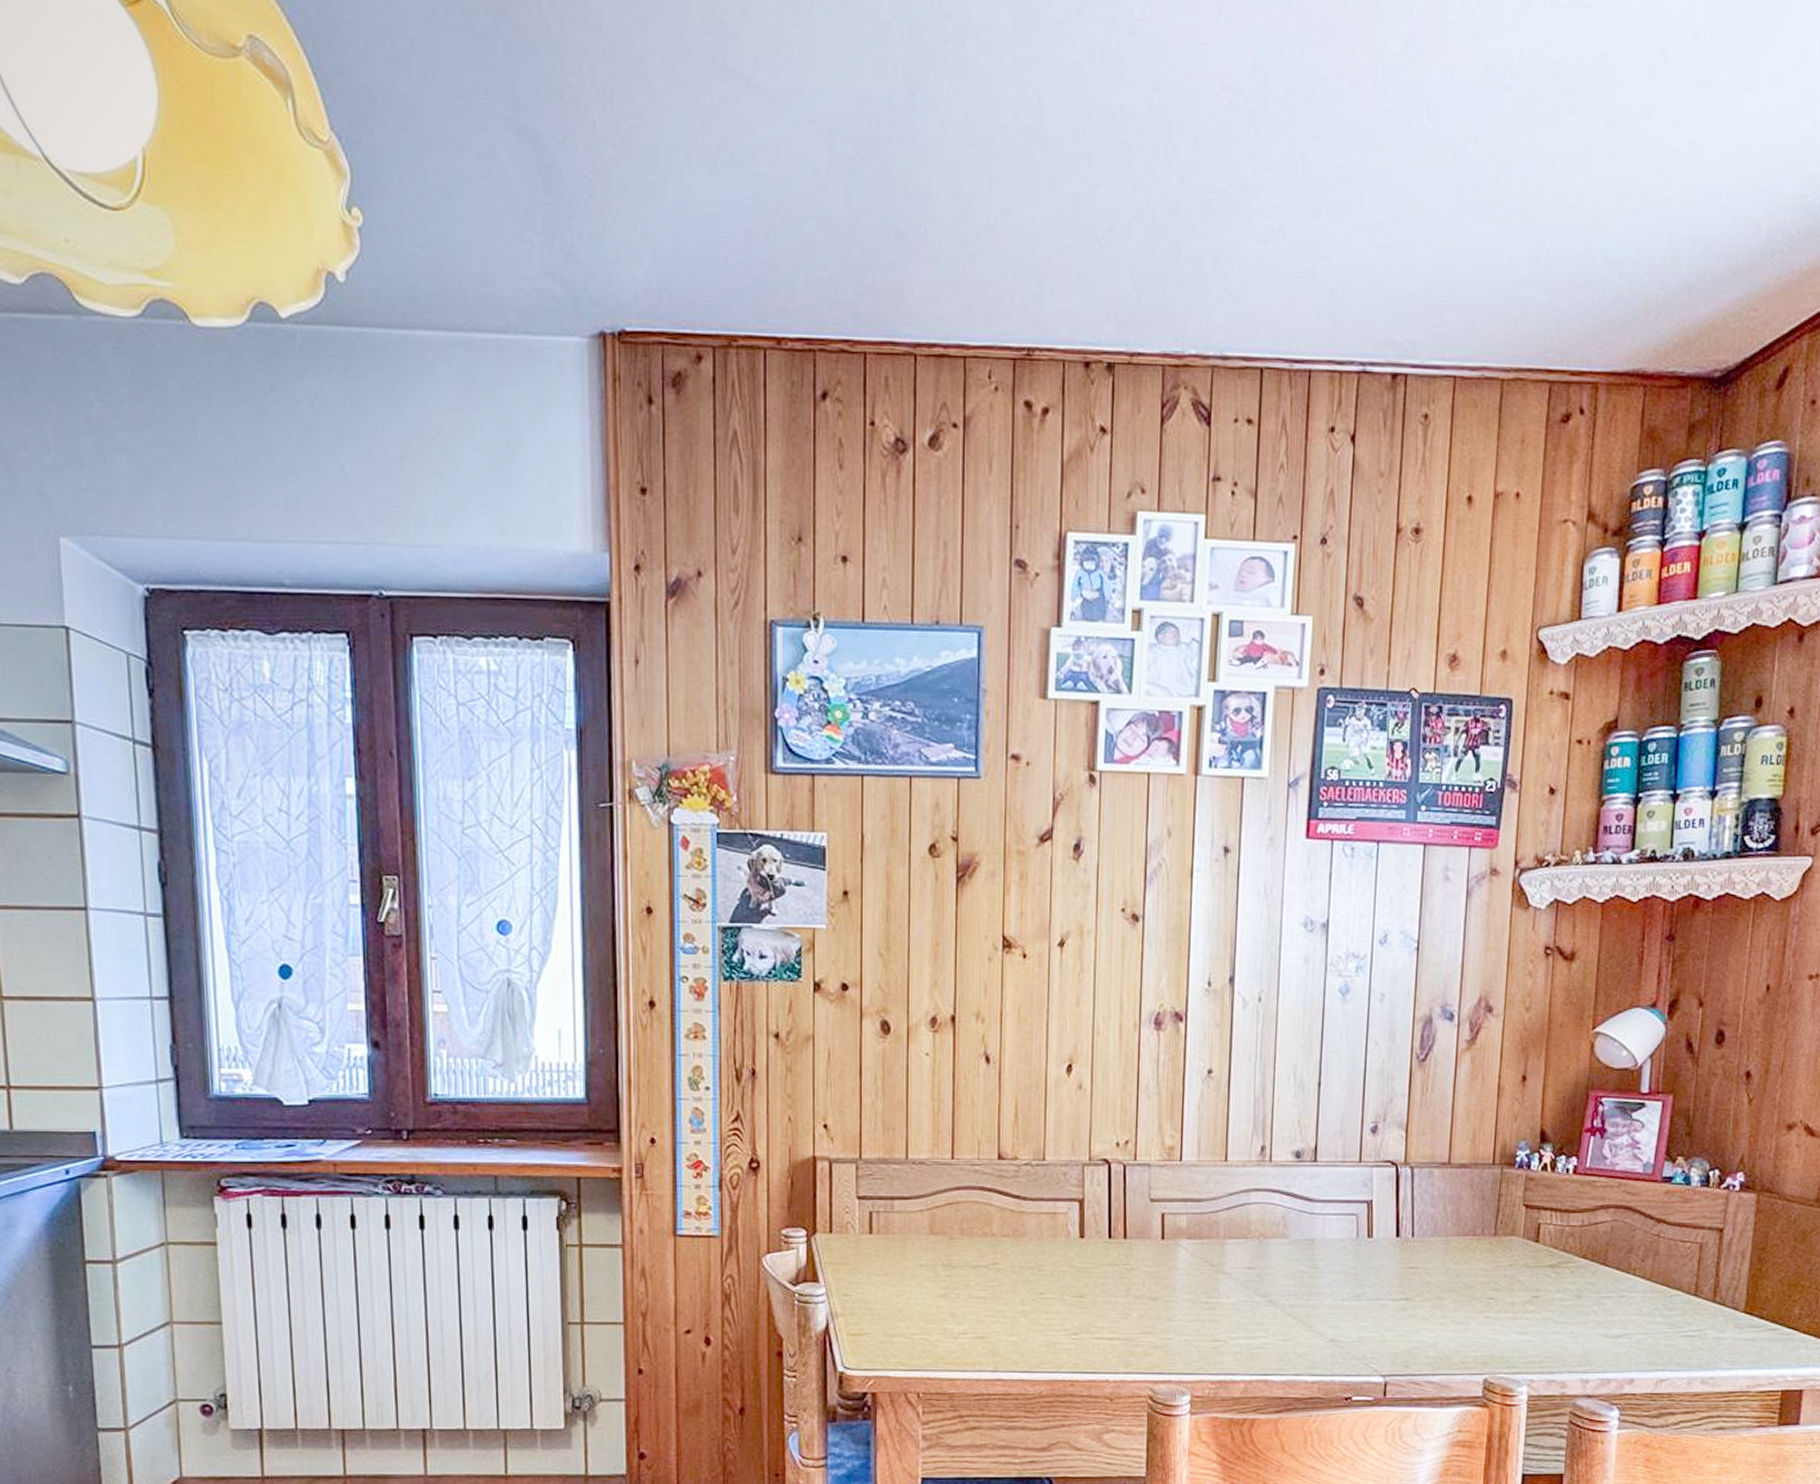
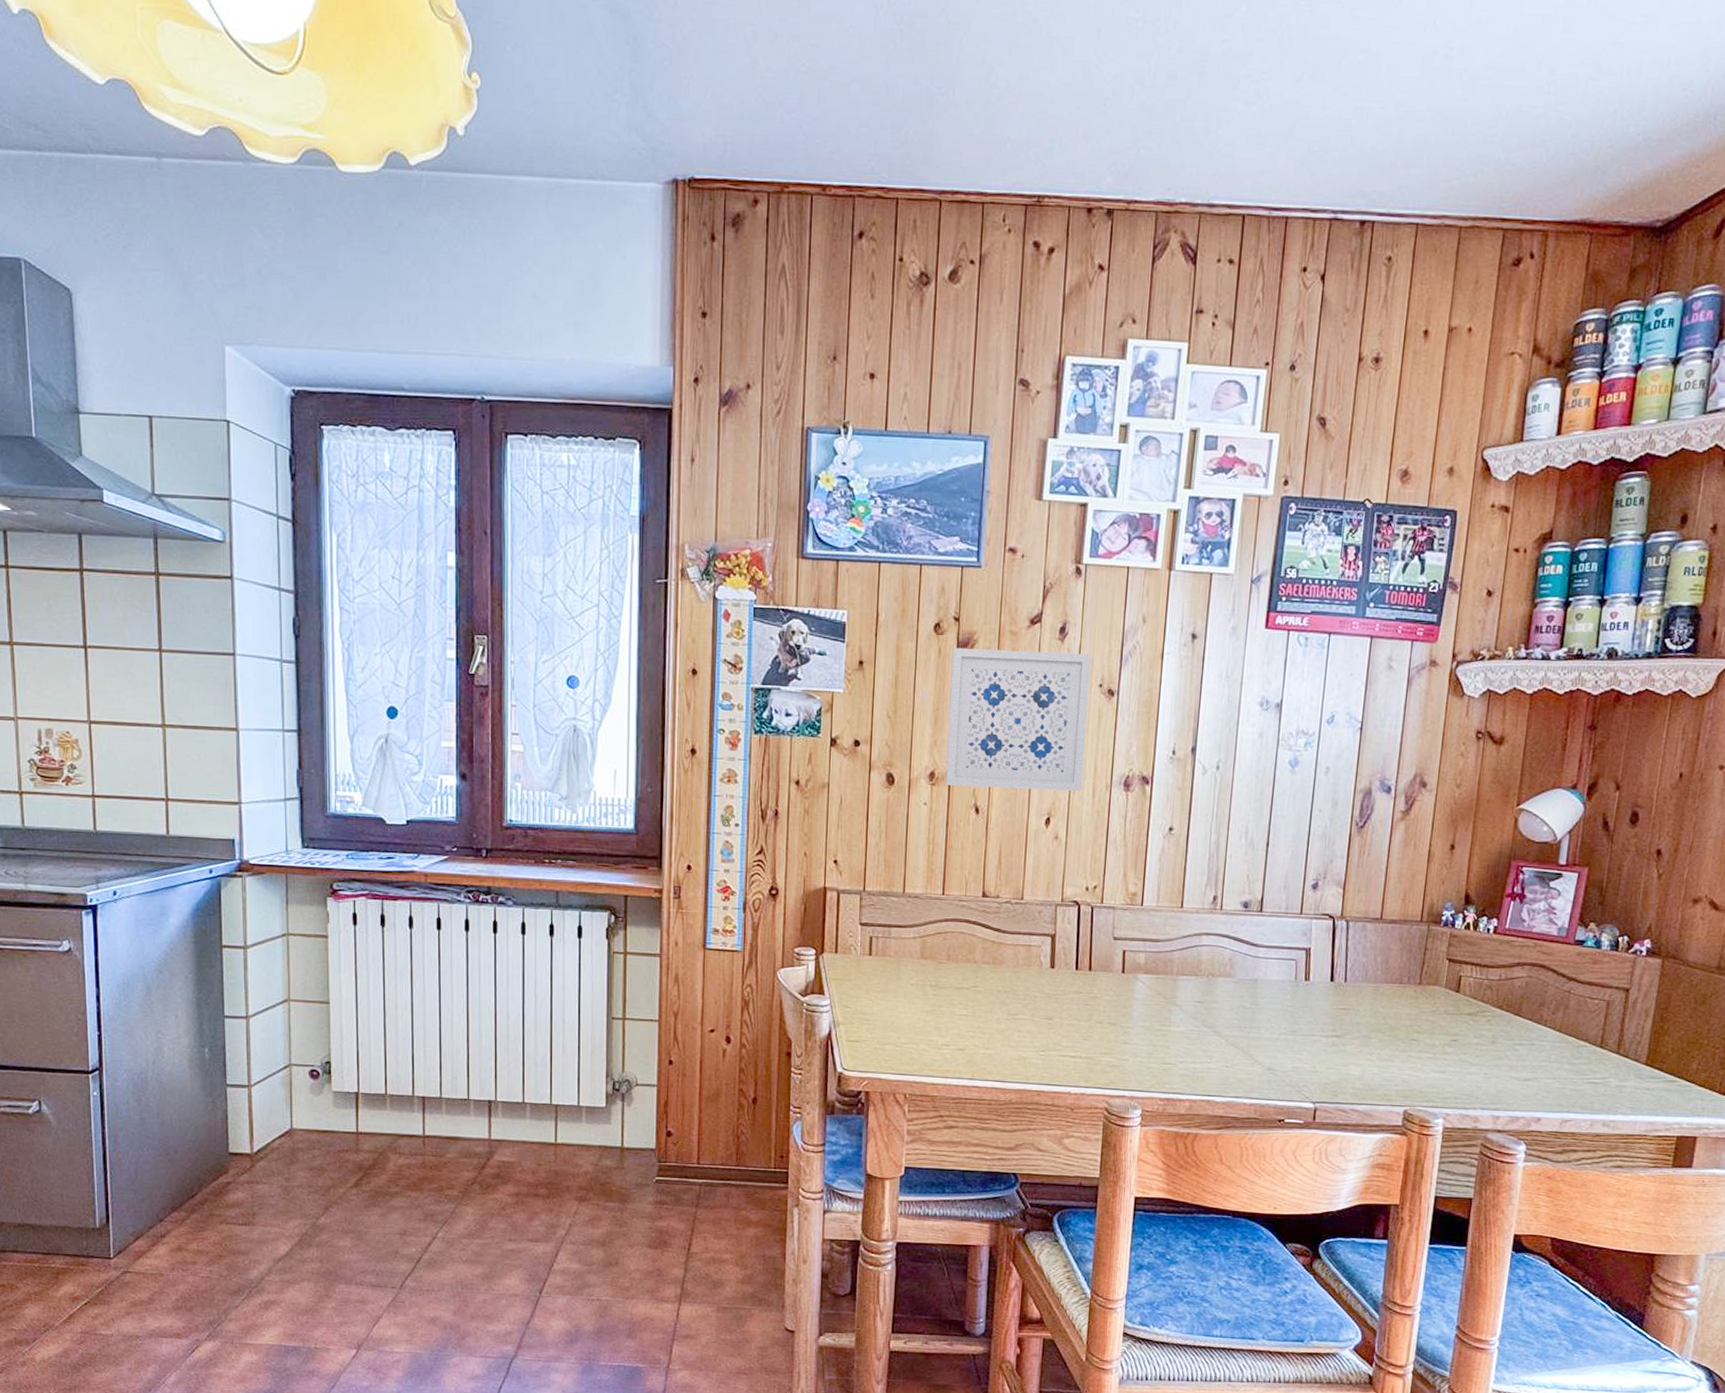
wall art: none [950,871,1111,1033] -> present [946,647,1092,792]

